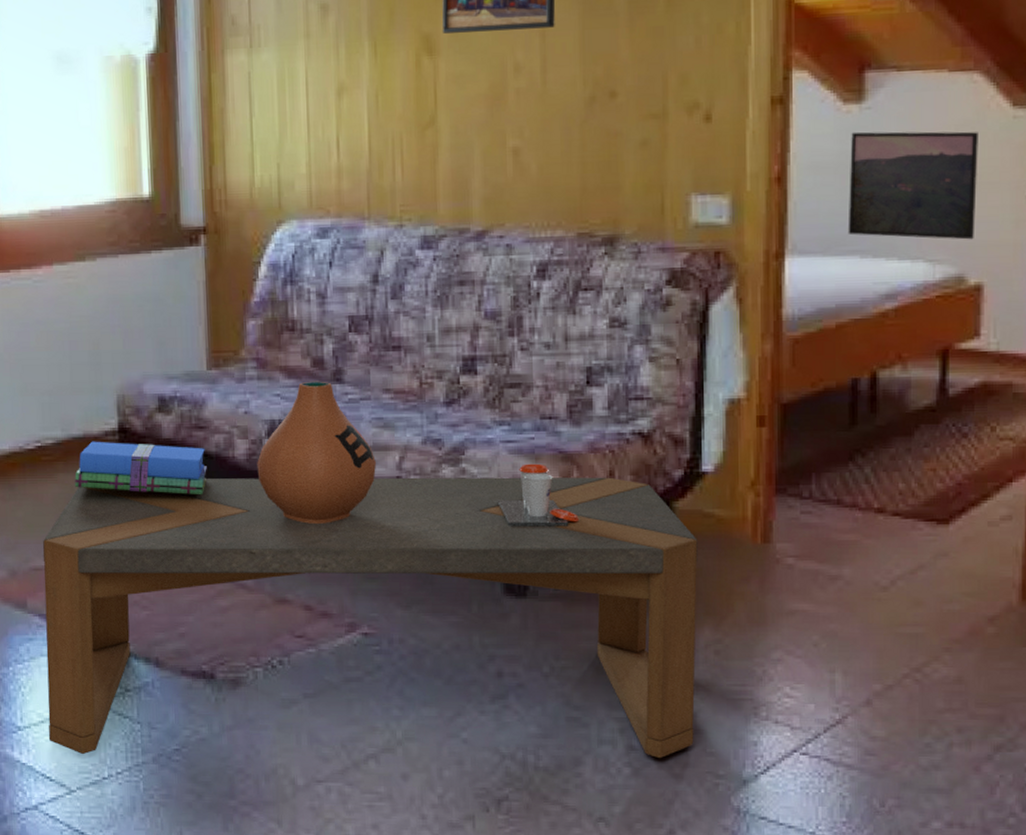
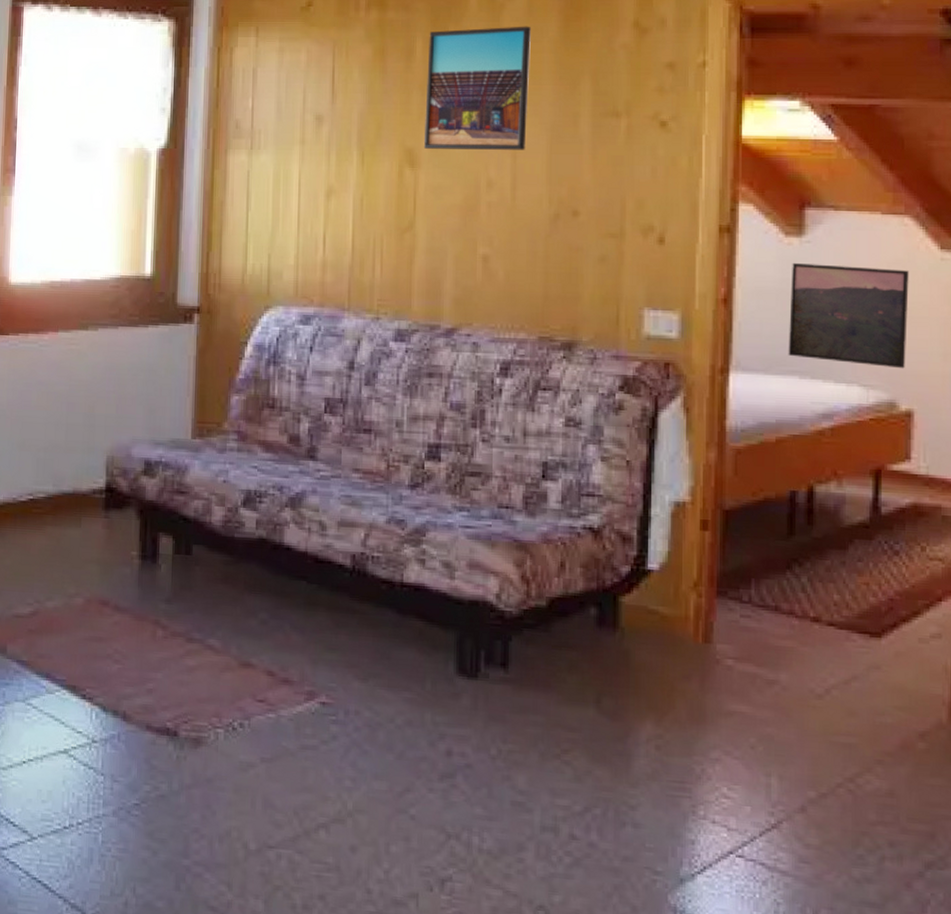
coffee table: present [42,477,698,759] -> none [15,540,642,851]
books: present [75,441,207,495] -> none [61,498,185,557]
vase: present [257,381,377,524] -> none [231,456,343,593]
cup: present [497,463,579,527] -> none [454,549,530,613]

